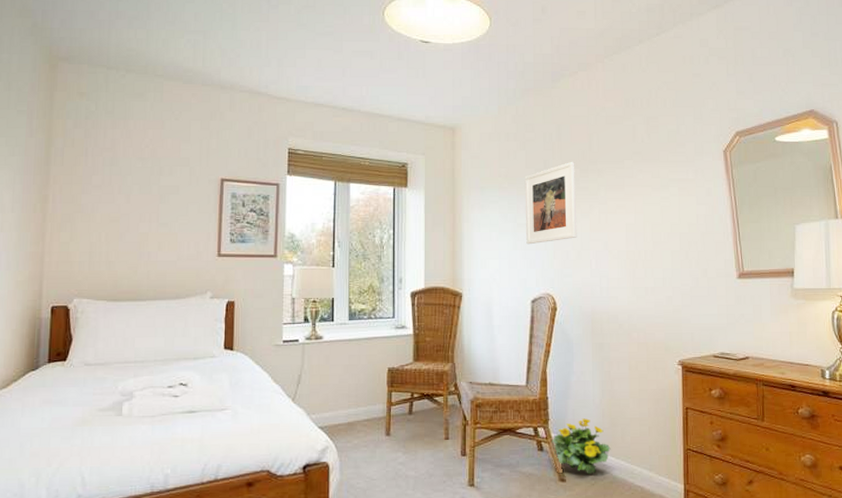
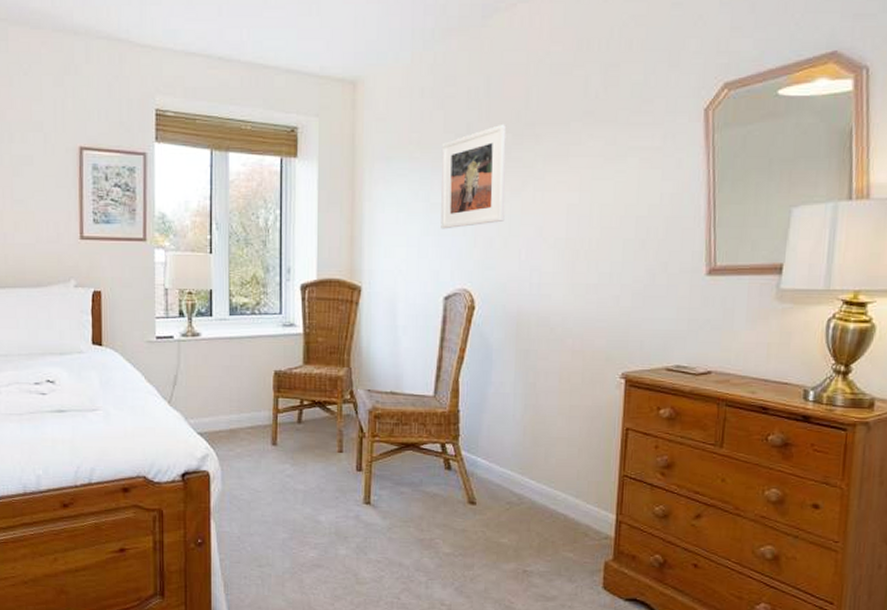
flowering plant: present [552,418,611,475] -> none [461,436,531,498]

